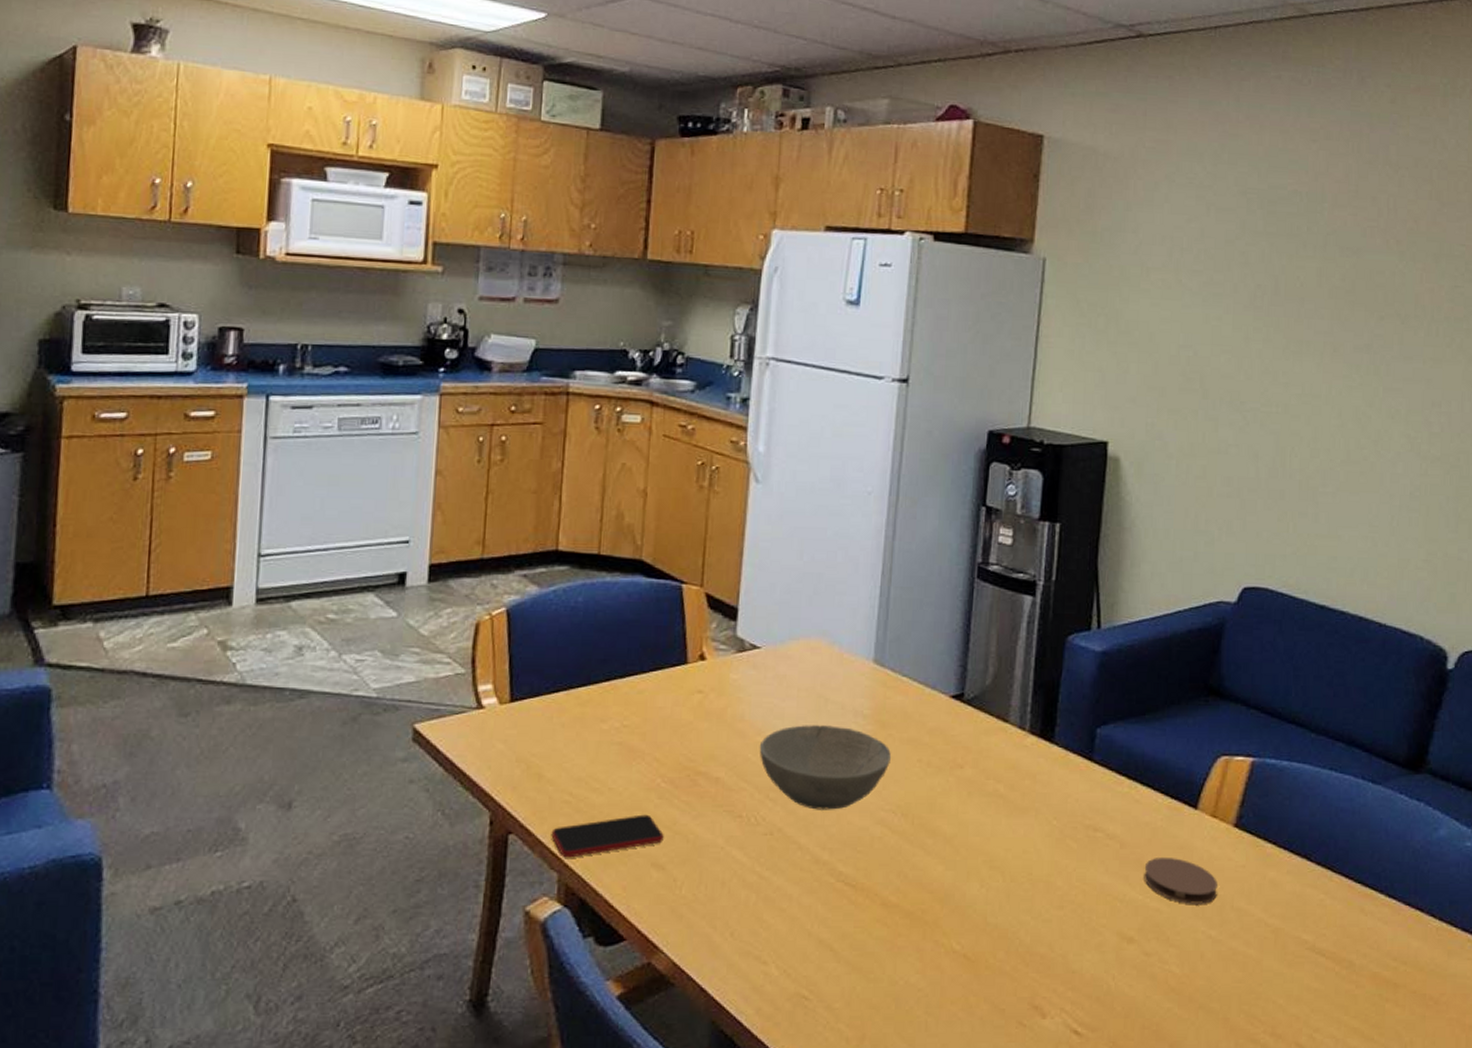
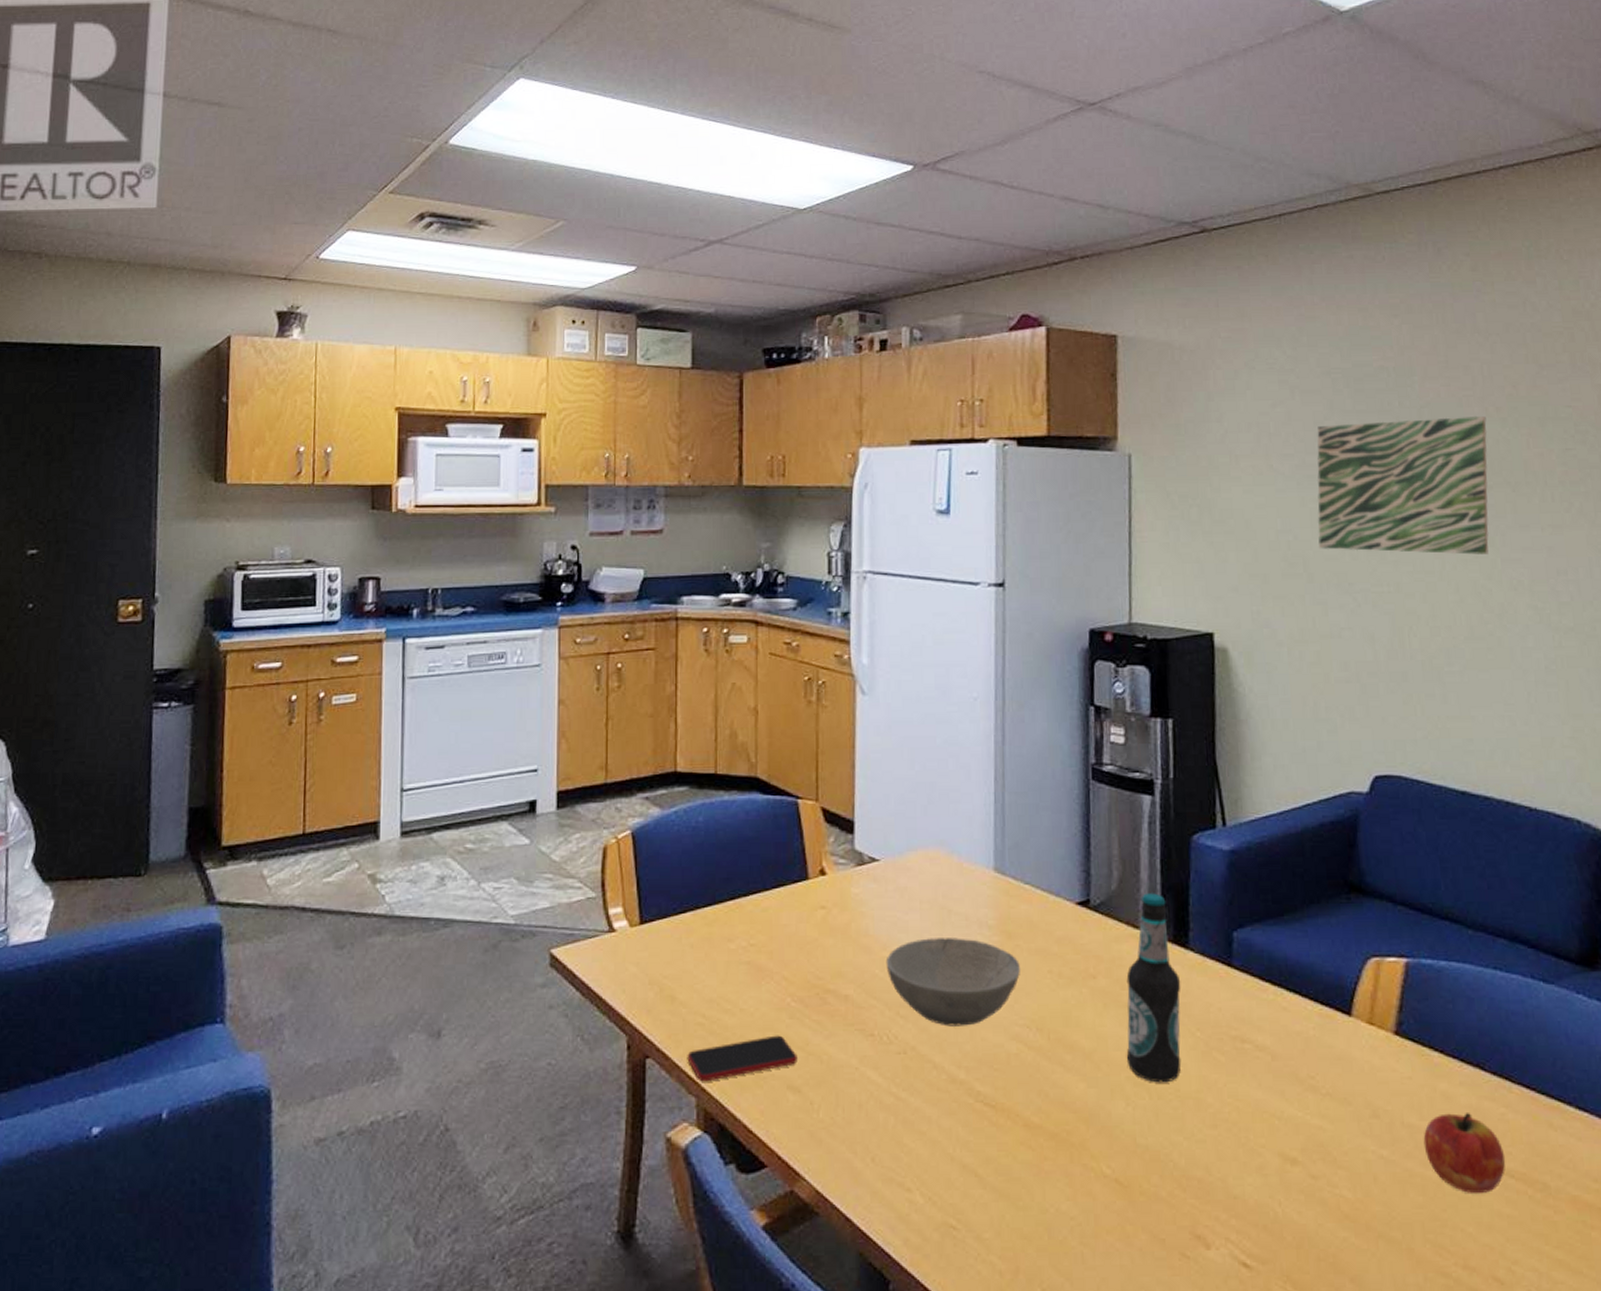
bottle: none [985,689,1043,867] -> present [1126,893,1182,1083]
coaster: present [1144,858,1218,904] -> none [1301,1070,1384,1121]
wall art: none [1217,245,1386,382] -> present [1317,415,1489,555]
apple: none [1249,897,1320,969] -> present [1423,1111,1506,1193]

